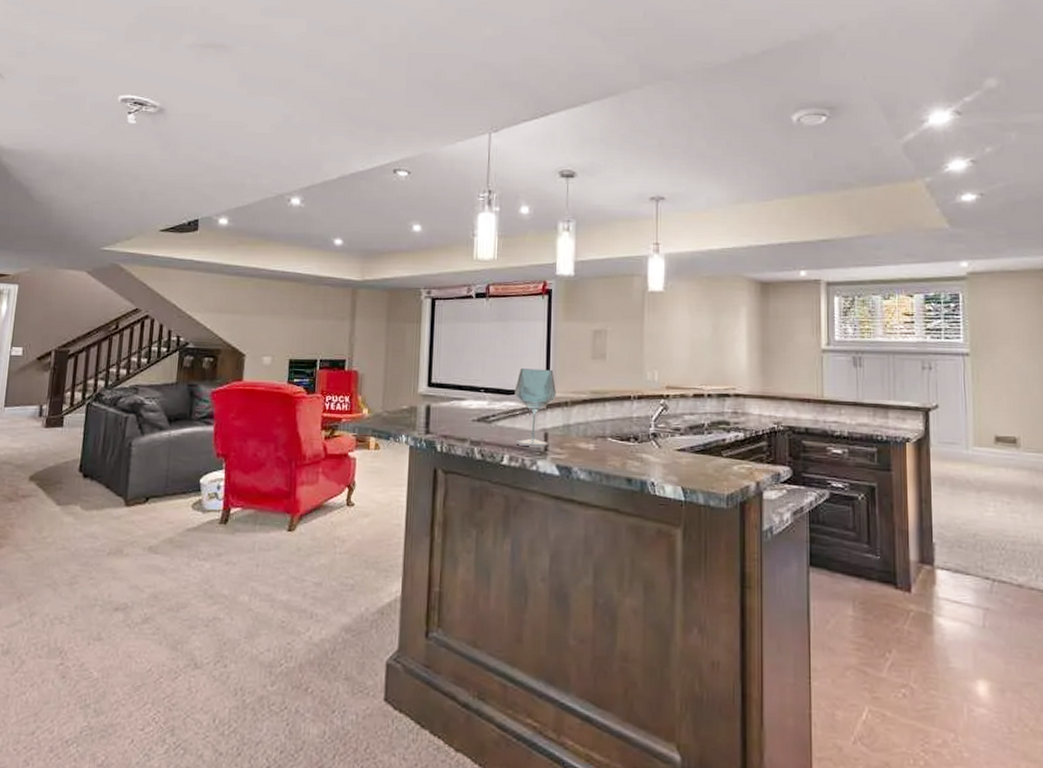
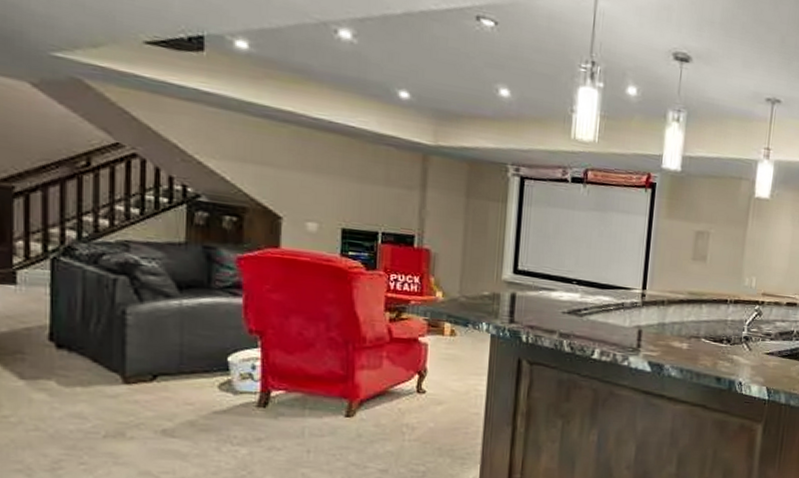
wine glass: present [514,368,557,448] -> none [608,263,654,344]

